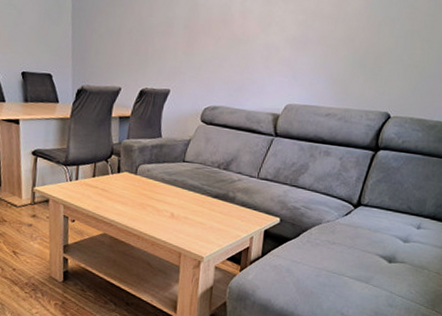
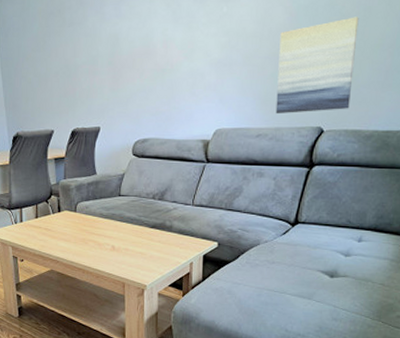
wall art: none [346,11,430,98] -> present [275,17,359,114]

